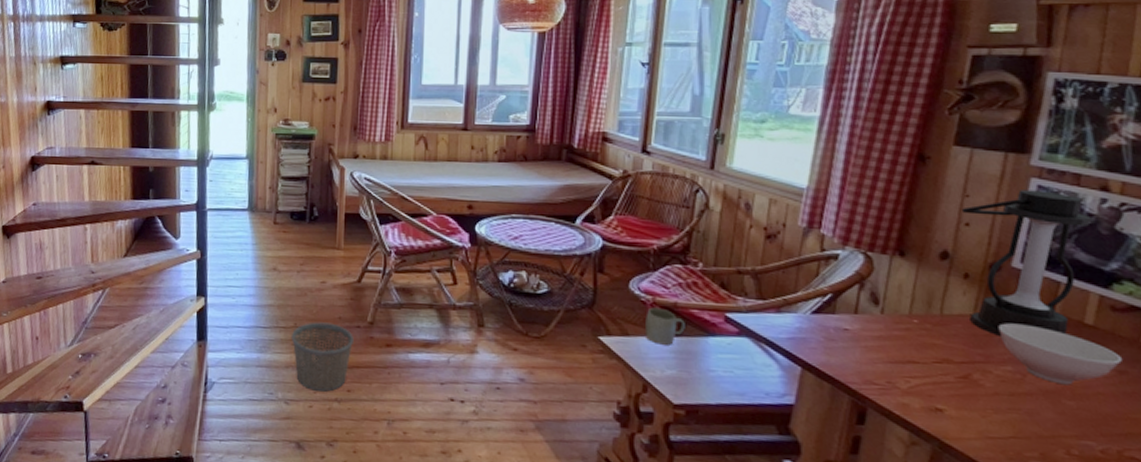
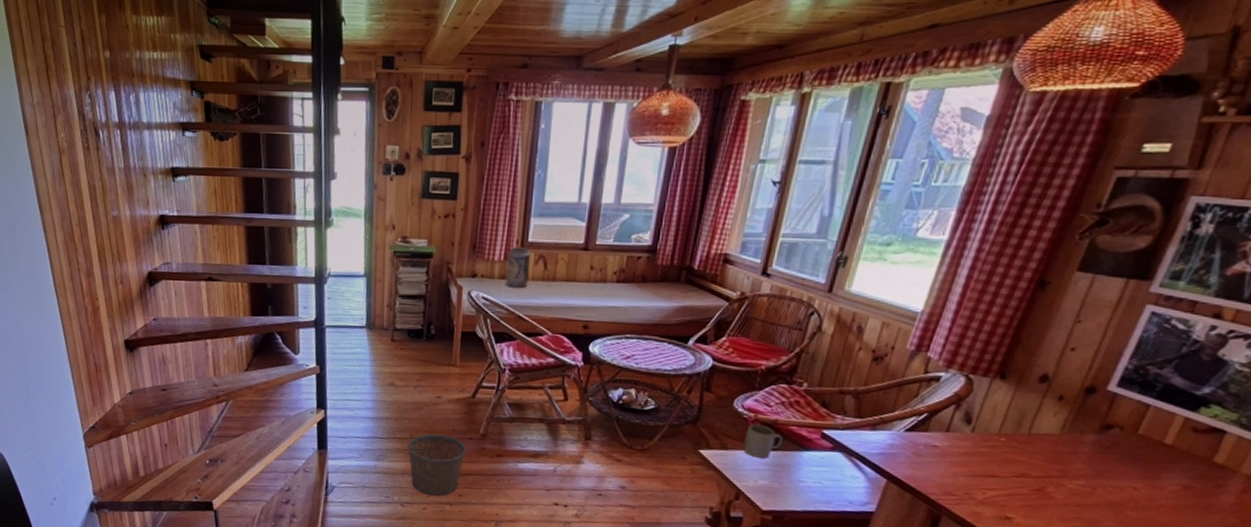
decorative vase: none [387,128,412,170] -> present [505,247,531,289]
lantern: present [961,190,1092,336] -> none [1055,316,1197,454]
bowl: present [998,323,1123,385] -> none [1080,442,1192,498]

